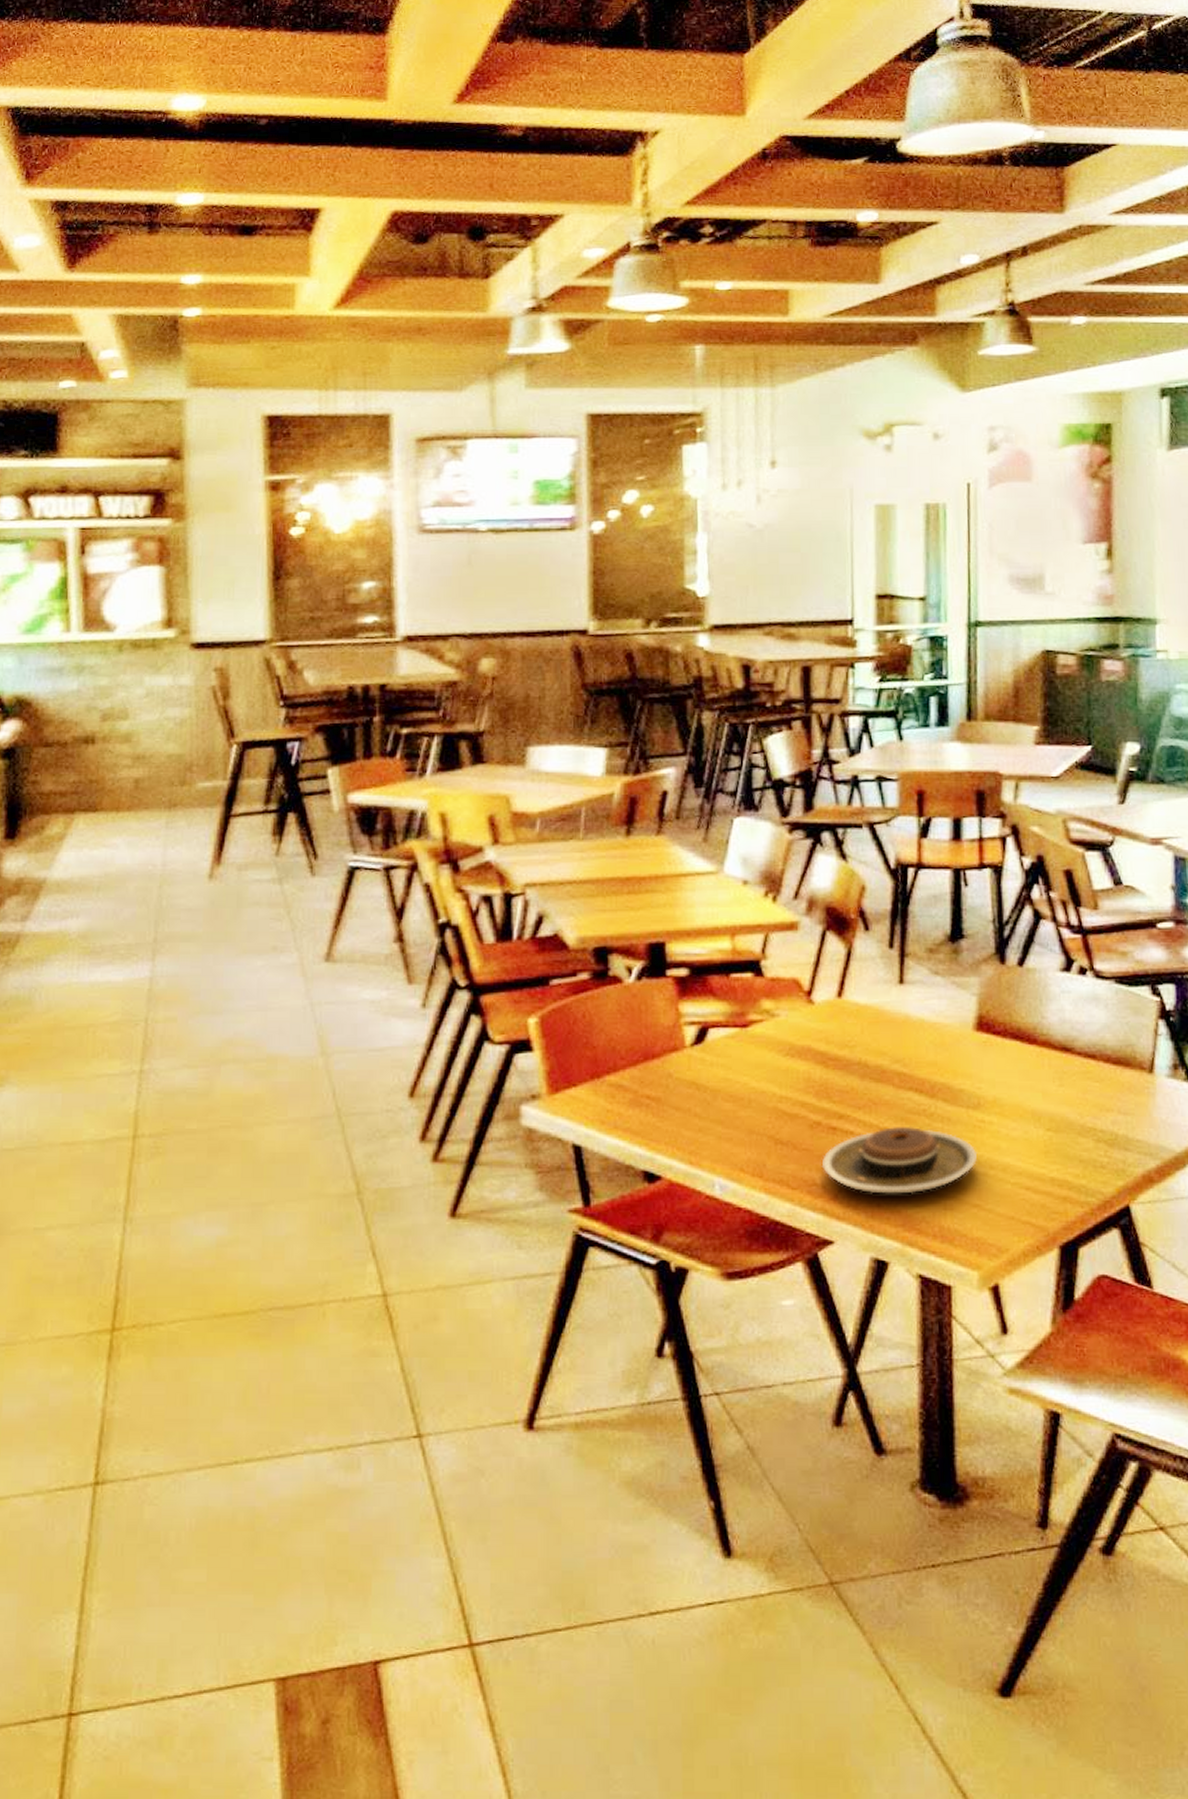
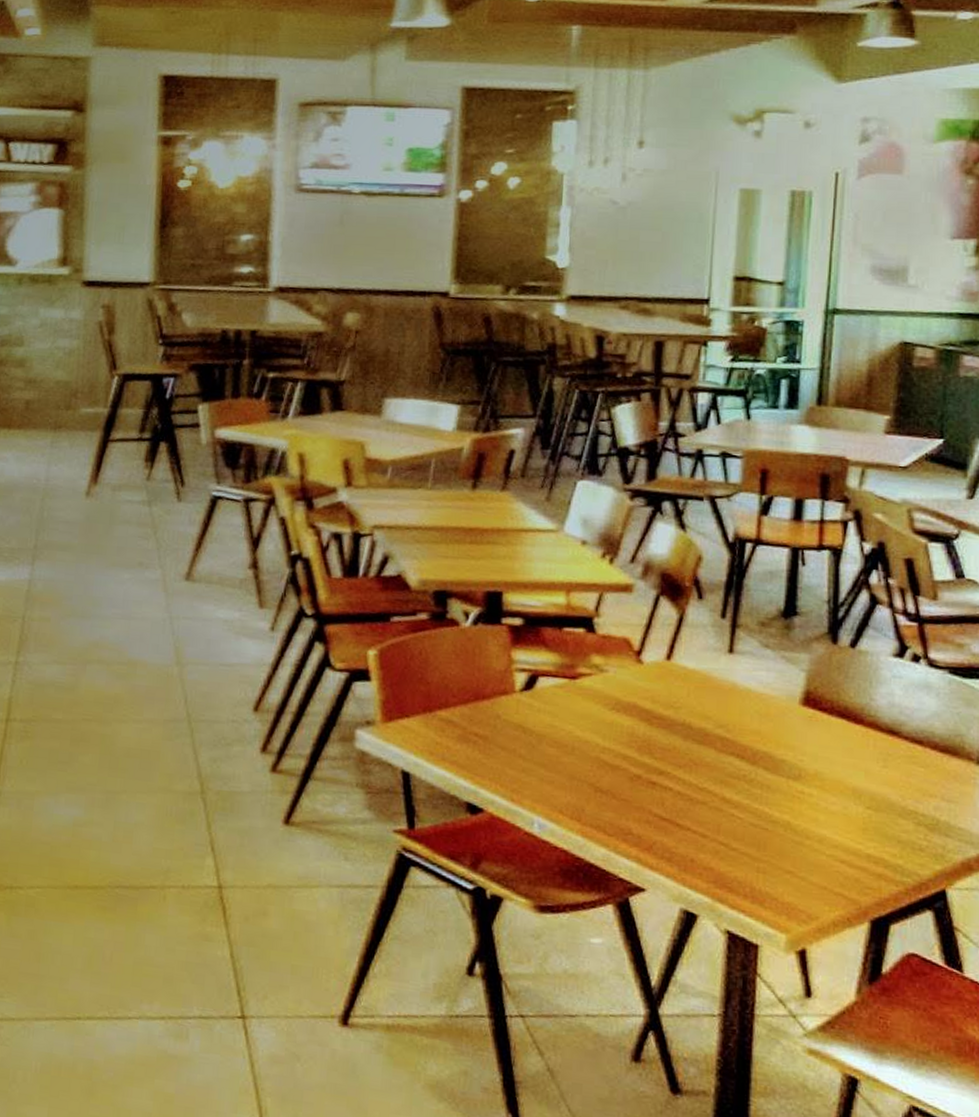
plate: present [821,1126,978,1194] -> none [638,788,795,854]

